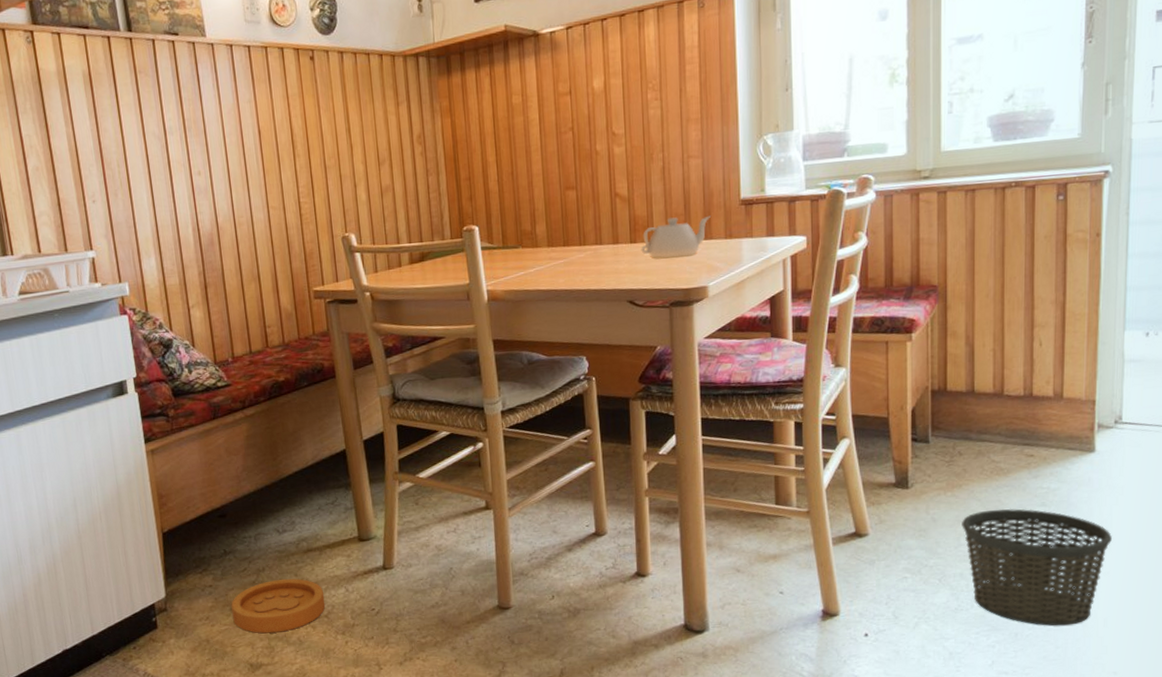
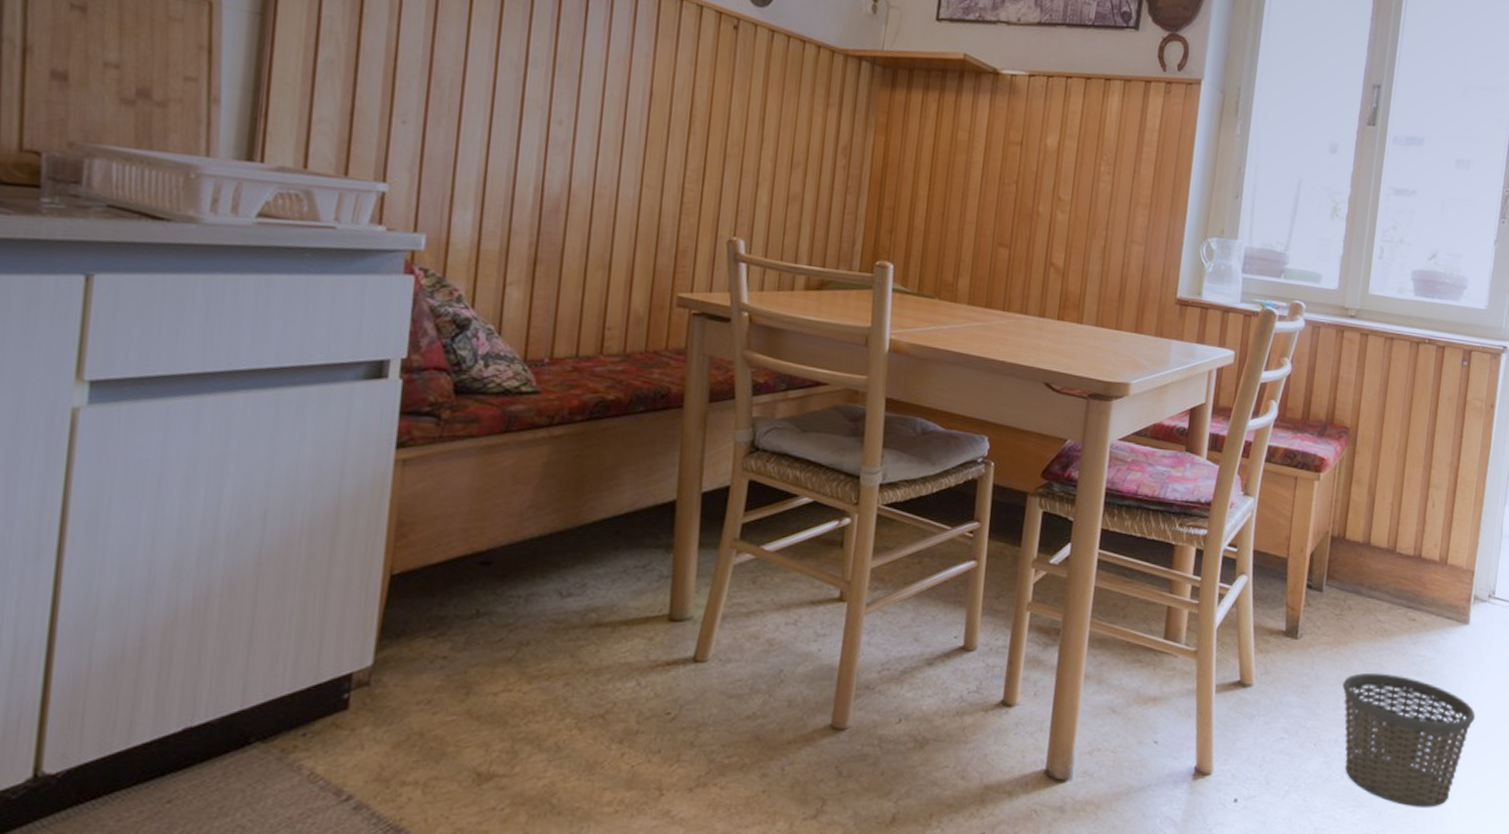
pet bowl: present [231,578,326,634] -> none [466,658,606,732]
teapot: present [641,215,711,260] -> none [1067,301,1144,348]

